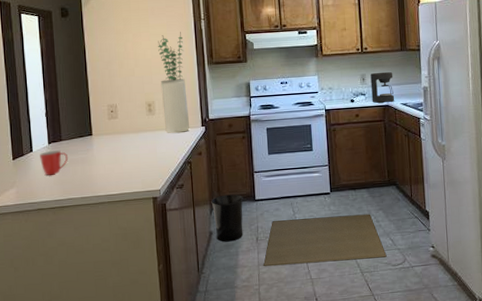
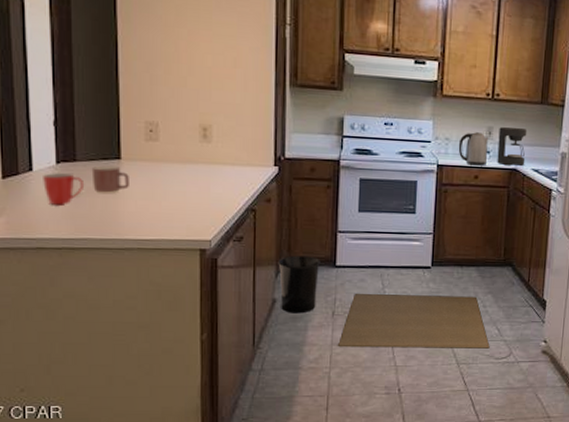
mug: none [72,141,99,163] -> present [91,165,129,195]
vase: present [158,32,190,134] -> none [222,37,258,171]
kettle: none [339,80,365,107] -> present [458,132,489,166]

